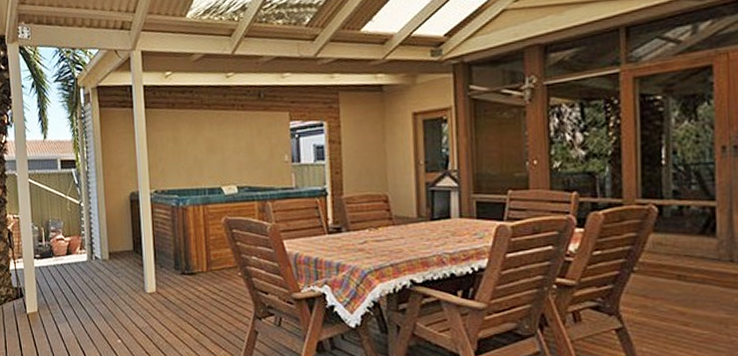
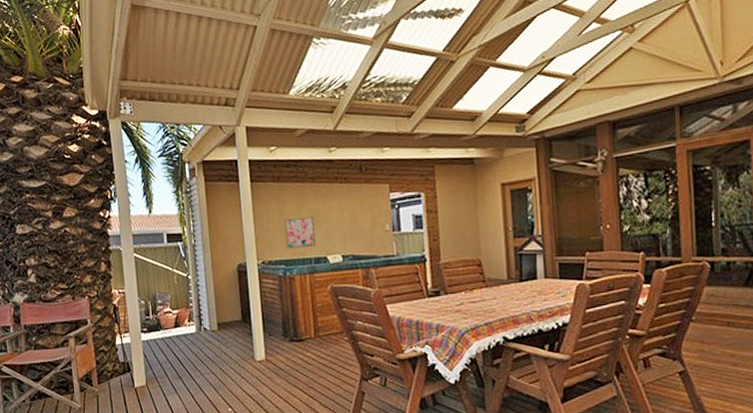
wall art: none [178,145,210,179] -> present [284,216,316,249]

